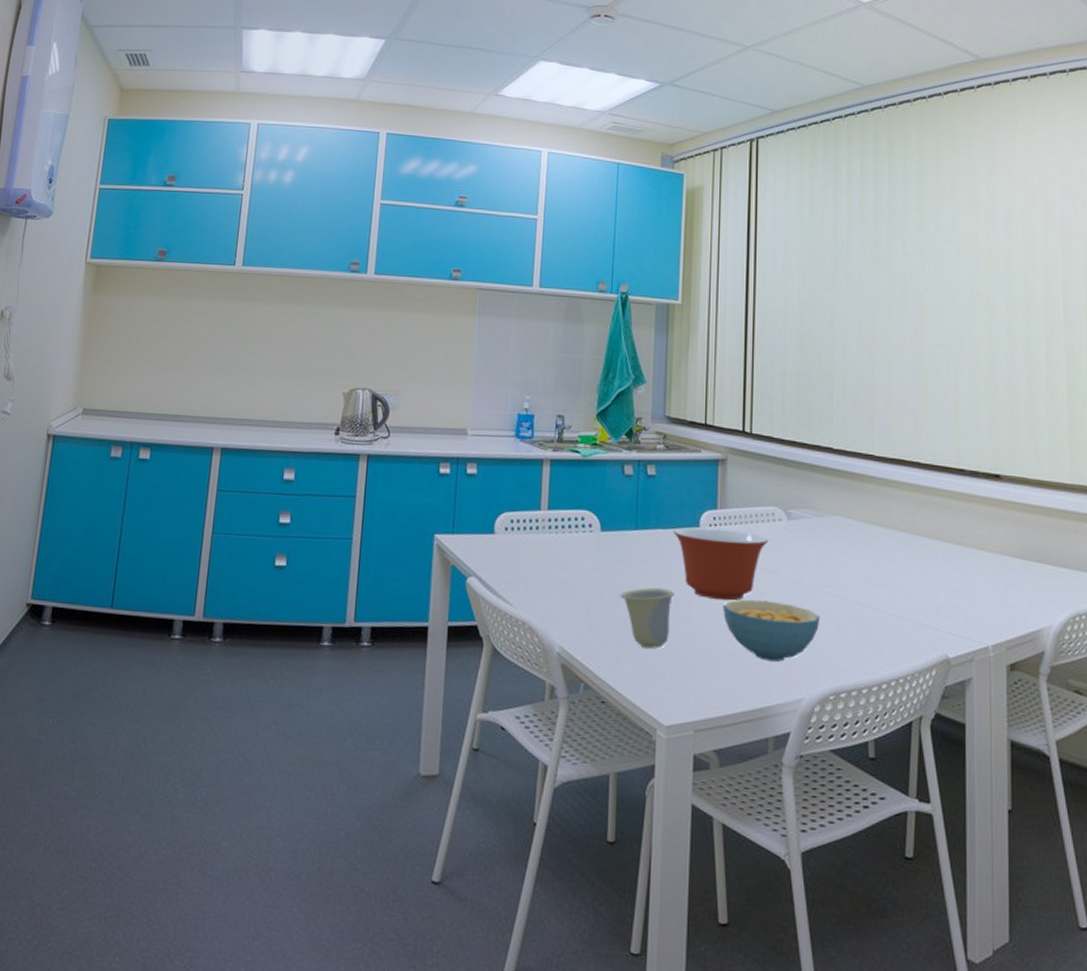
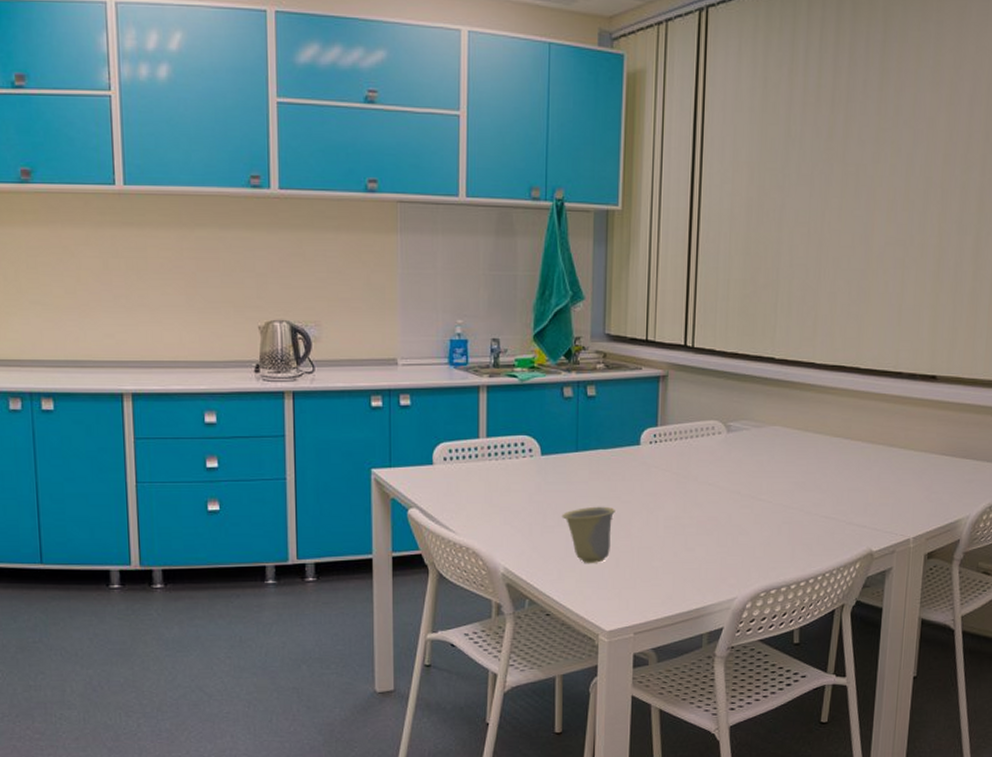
mixing bowl: present [673,527,769,601] -> none [614,445,708,514]
cereal bowl: present [723,599,821,662] -> none [662,511,755,566]

